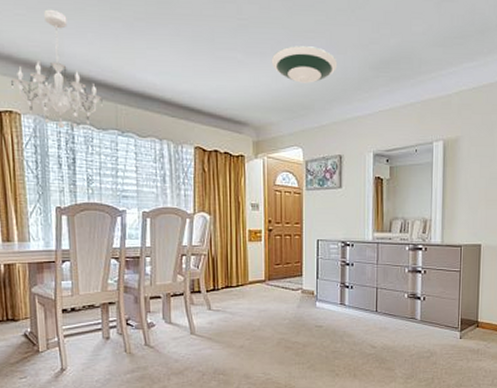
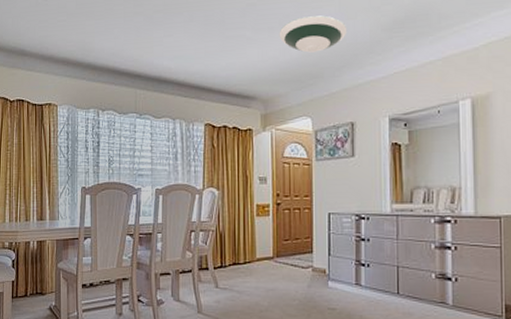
chandelier: present [11,9,103,129] -> none [52,12,124,116]

